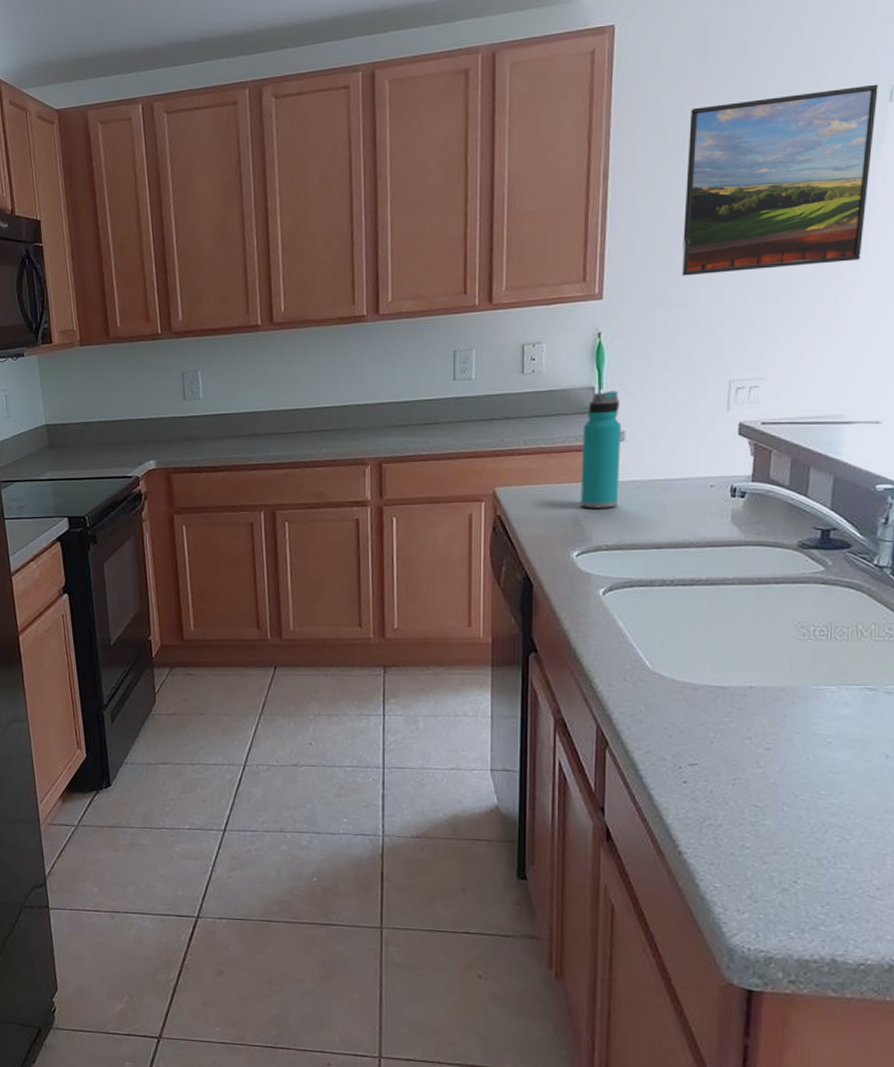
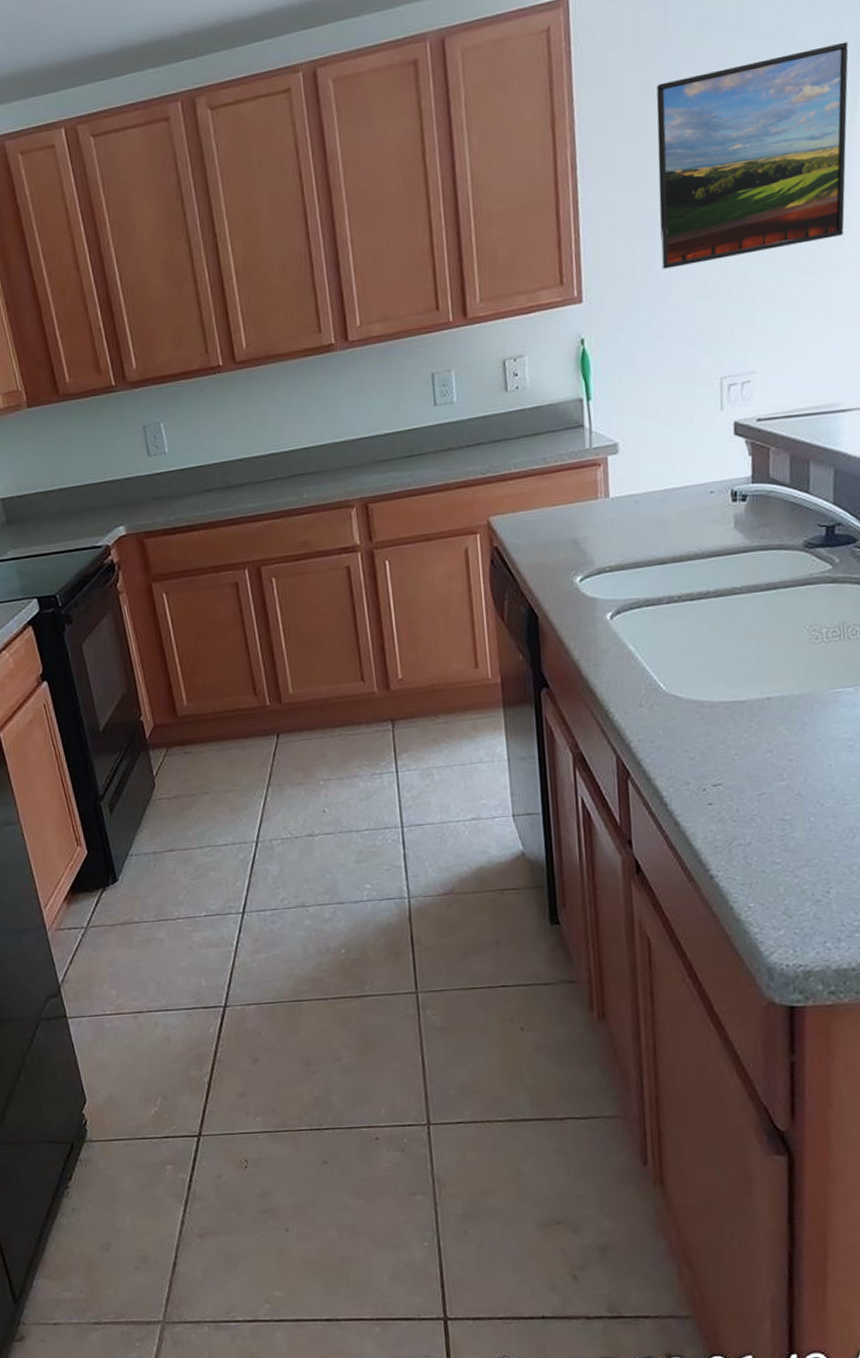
water bottle: present [581,391,621,508] -> none [574,400,618,529]

